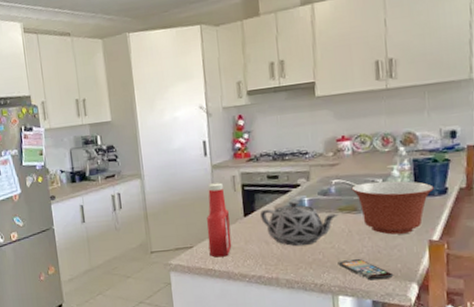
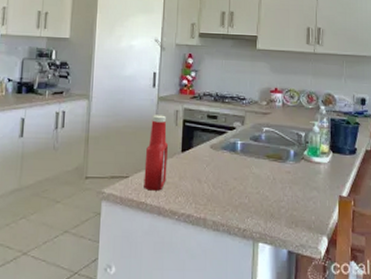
teapot: present [260,200,339,247] -> none [197,142,266,189]
smartphone: present [337,258,394,281] -> none [261,206,308,230]
mixing bowl: present [351,180,434,235] -> none [279,134,346,187]

